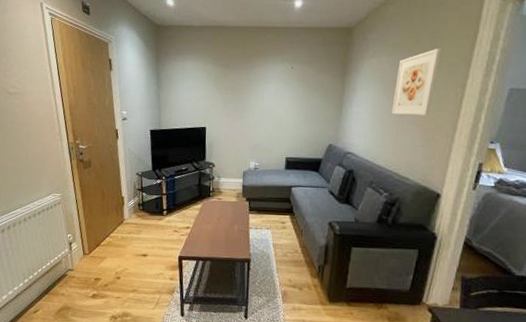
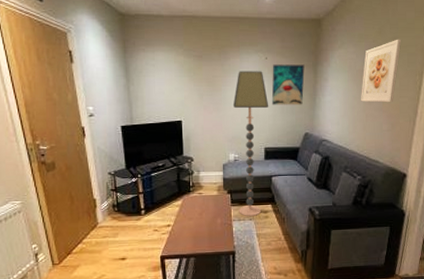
floor lamp: none [256,80,293,226] -> present [232,71,269,217]
wall art: none [295,74,332,116] -> present [271,64,305,105]

